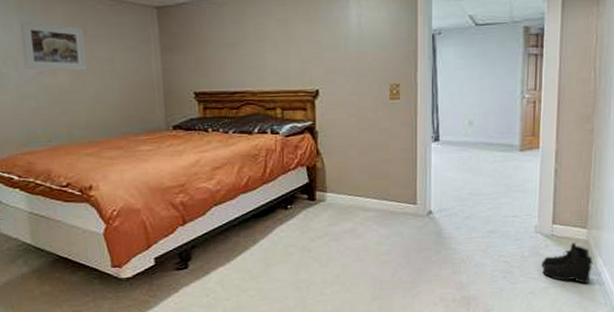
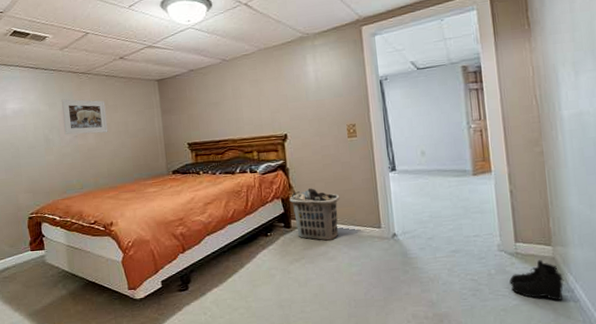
clothes hamper: none [315,156,374,216] -> present [289,188,340,241]

